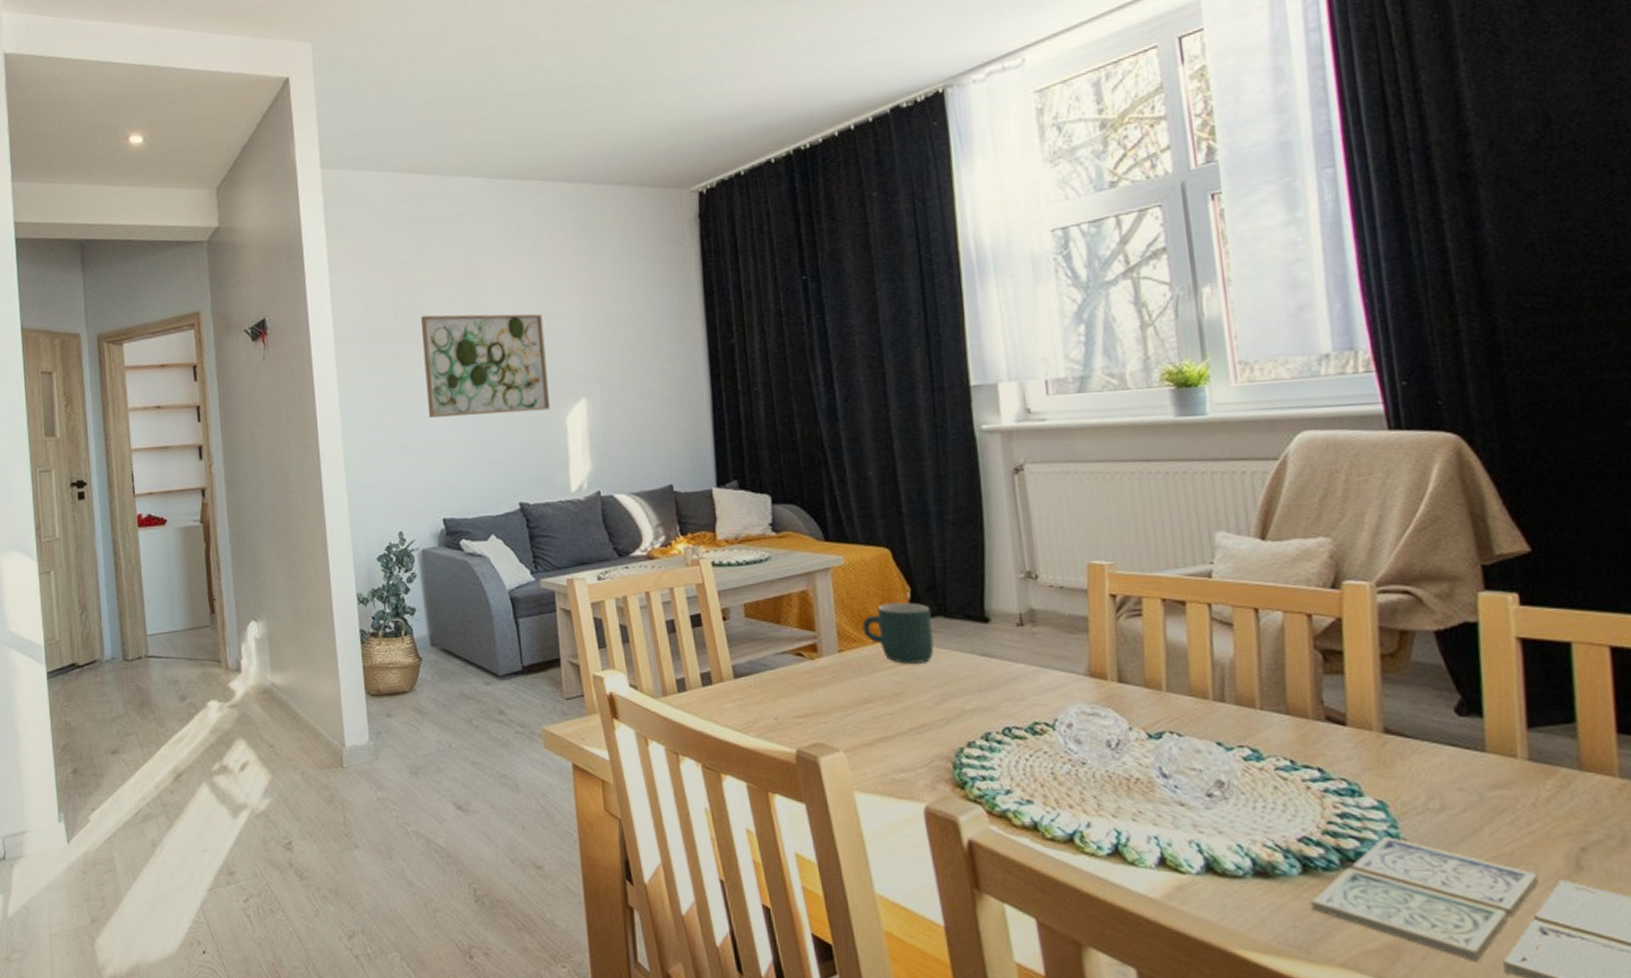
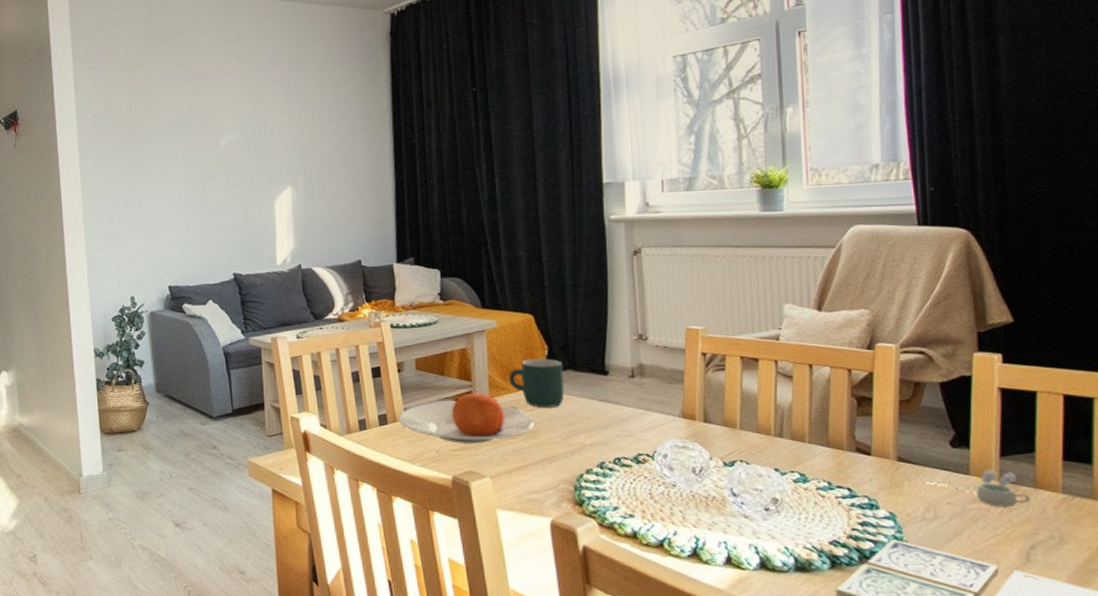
wall art: present [421,314,550,418] -> none [153,111,261,200]
plate: none [725,645,899,708] -> present [398,393,536,443]
cup: none [1422,745,1576,796] -> present [923,470,1031,508]

